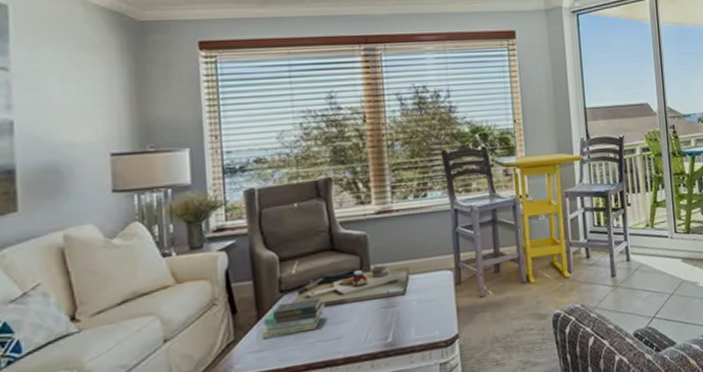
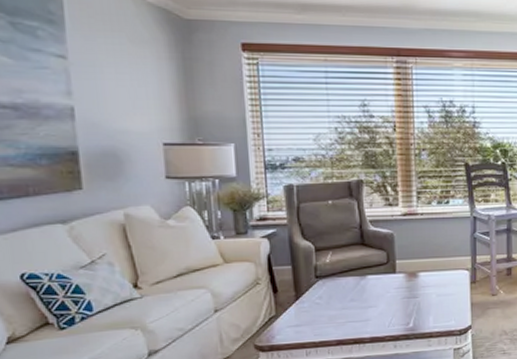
books: present [261,298,325,340] -> none [299,285,354,317]
decorative tray: present [292,263,410,307] -> none [326,259,431,293]

